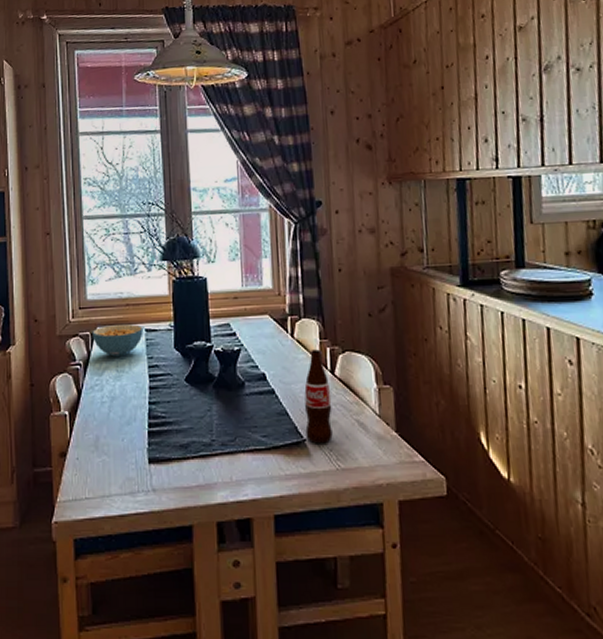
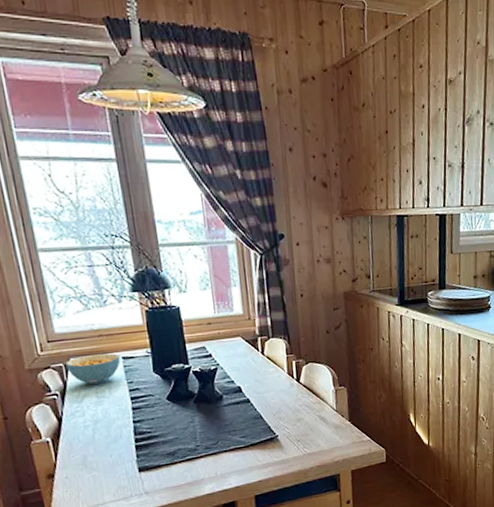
bottle: present [304,349,333,444] -> none [275,363,300,438]

